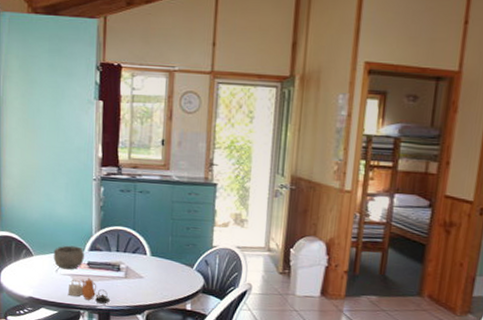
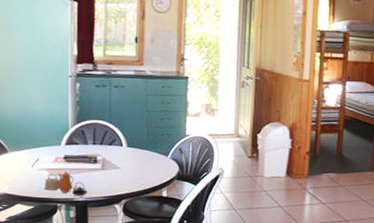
bowl: present [53,245,84,270] -> none [29,140,61,164]

